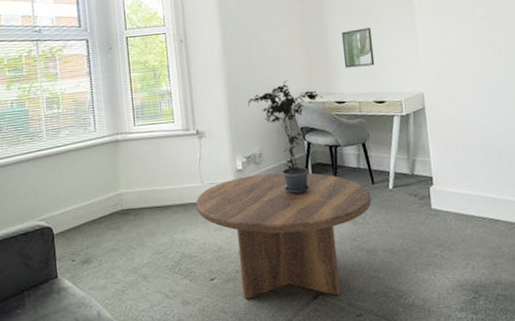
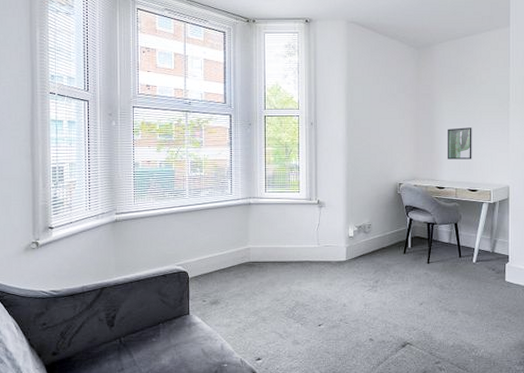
coffee table: present [195,173,372,299] -> none [312,242,457,346]
potted plant: present [248,80,323,195] -> none [363,165,426,261]

